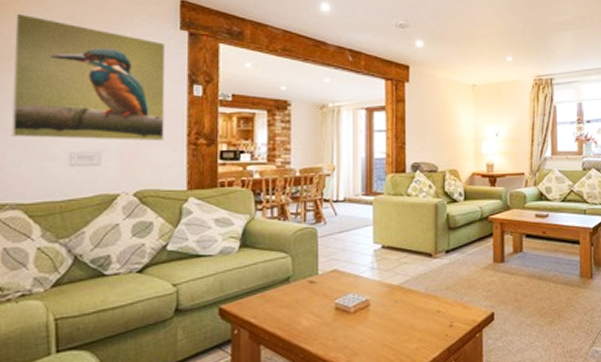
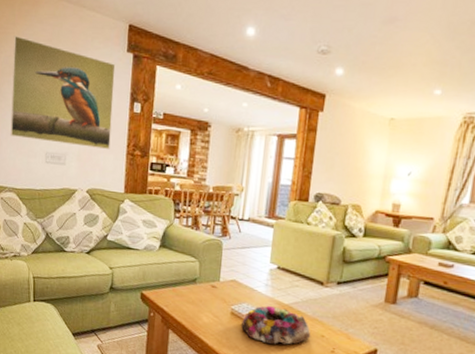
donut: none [349,290,427,335] -> present [241,306,311,345]

